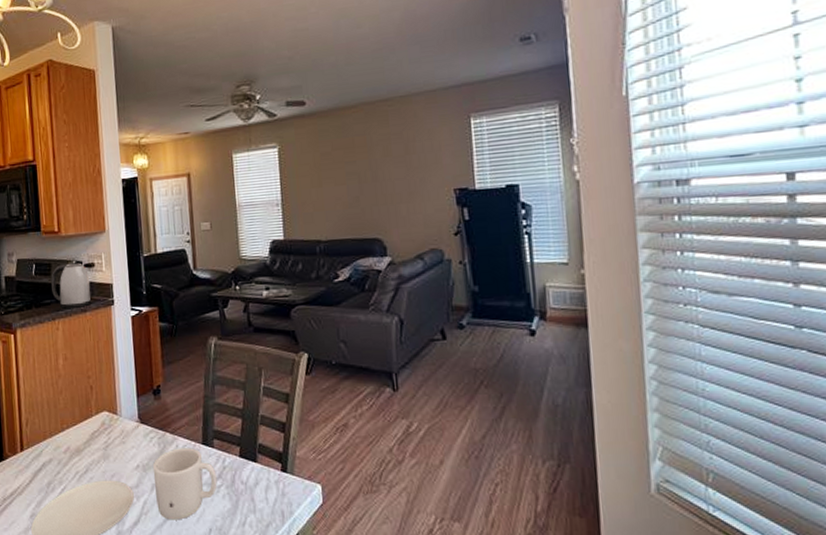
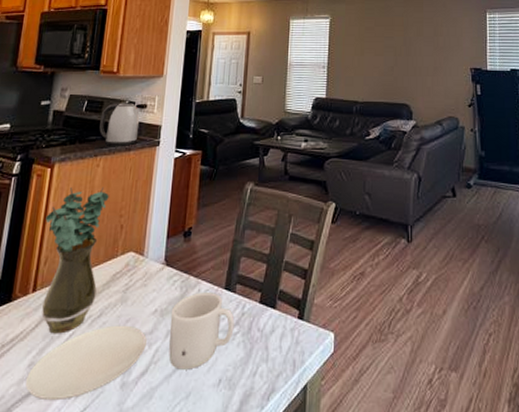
vase: none [18,349,79,489] -> present [42,187,109,334]

